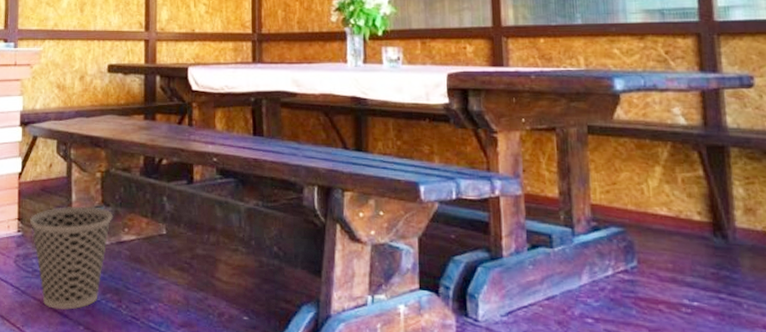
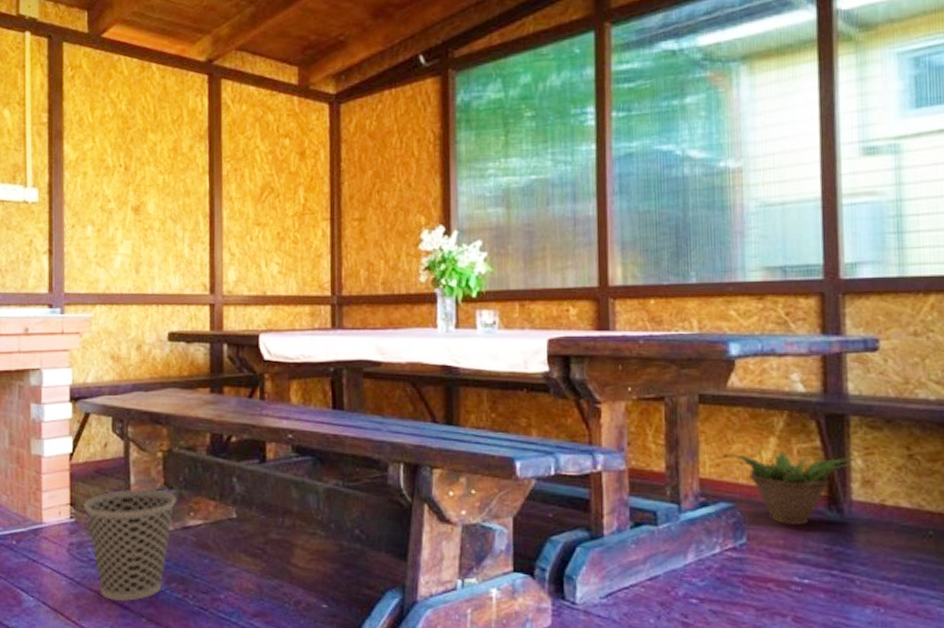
decorative plant: none [613,181,737,250] -> present [724,453,856,525]

